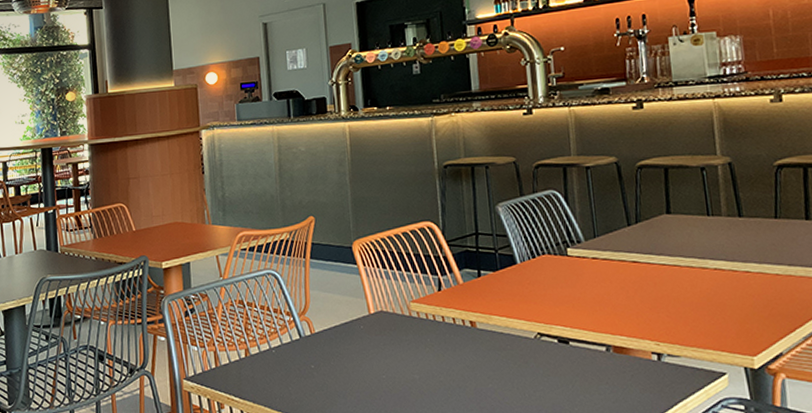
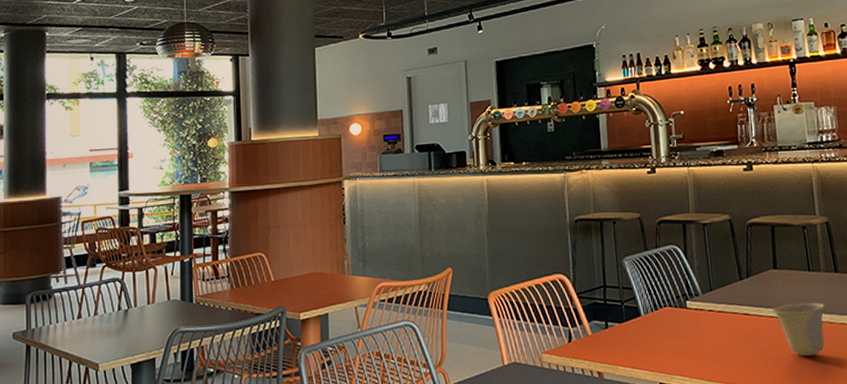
cup: none [663,249,727,307] -> present [771,302,826,357]

